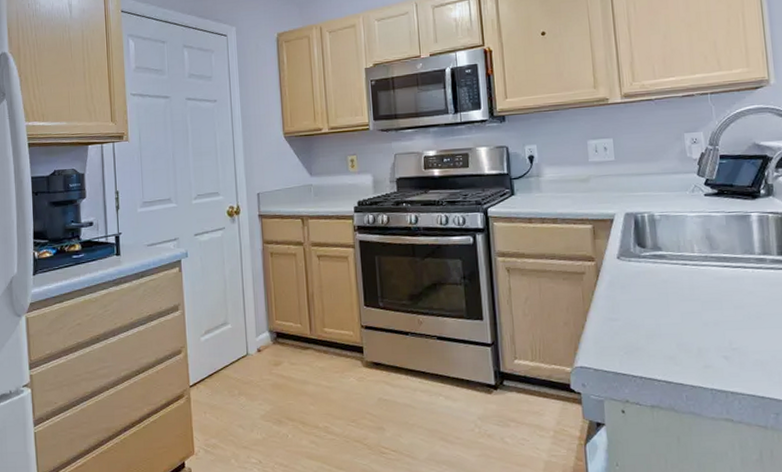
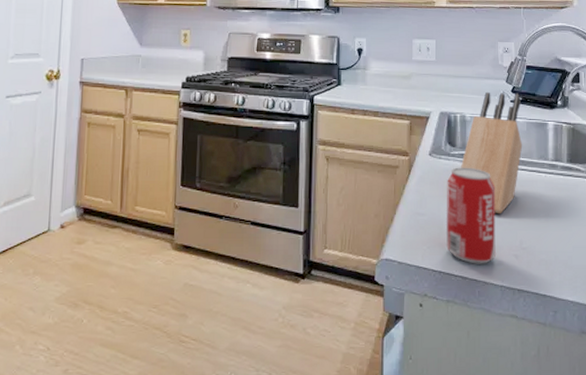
beverage can: none [640,268,702,368] -> present [446,167,496,264]
knife block: none [654,186,723,315] -> present [461,91,523,214]

